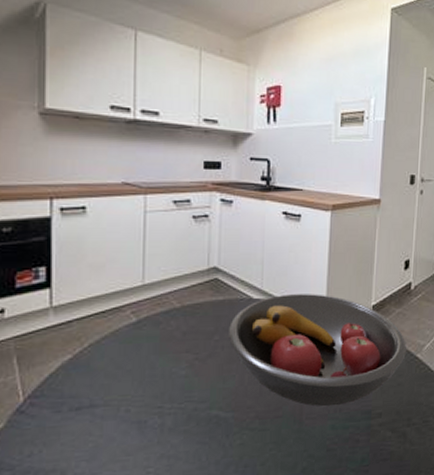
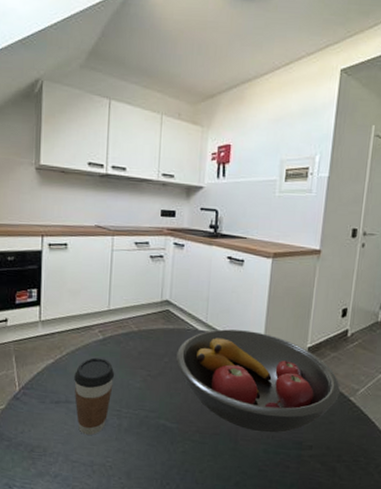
coffee cup: none [100,345,154,444] -> present [74,357,115,435]

